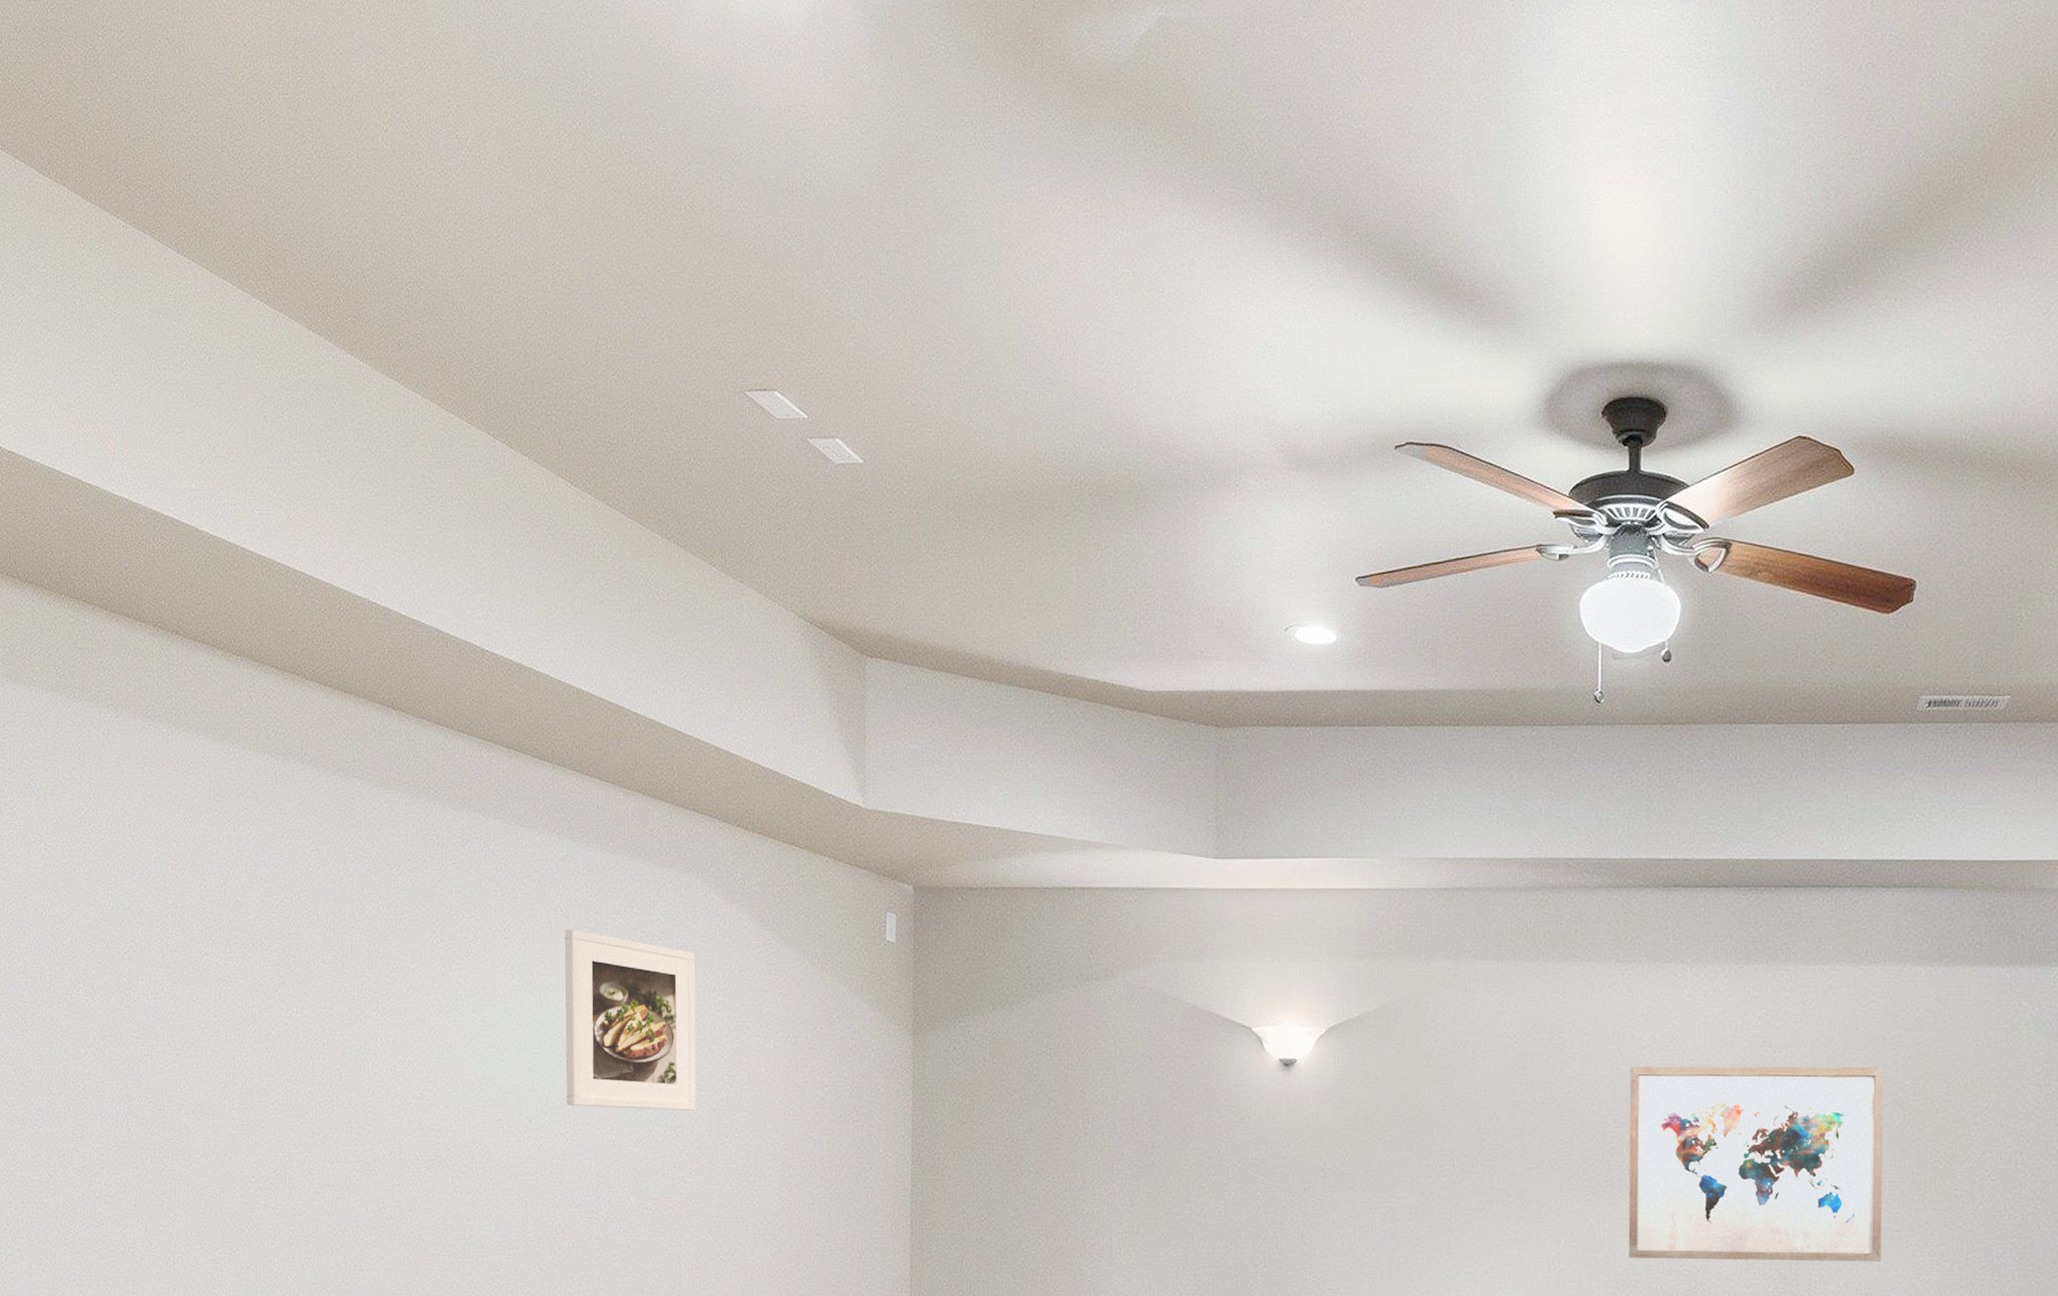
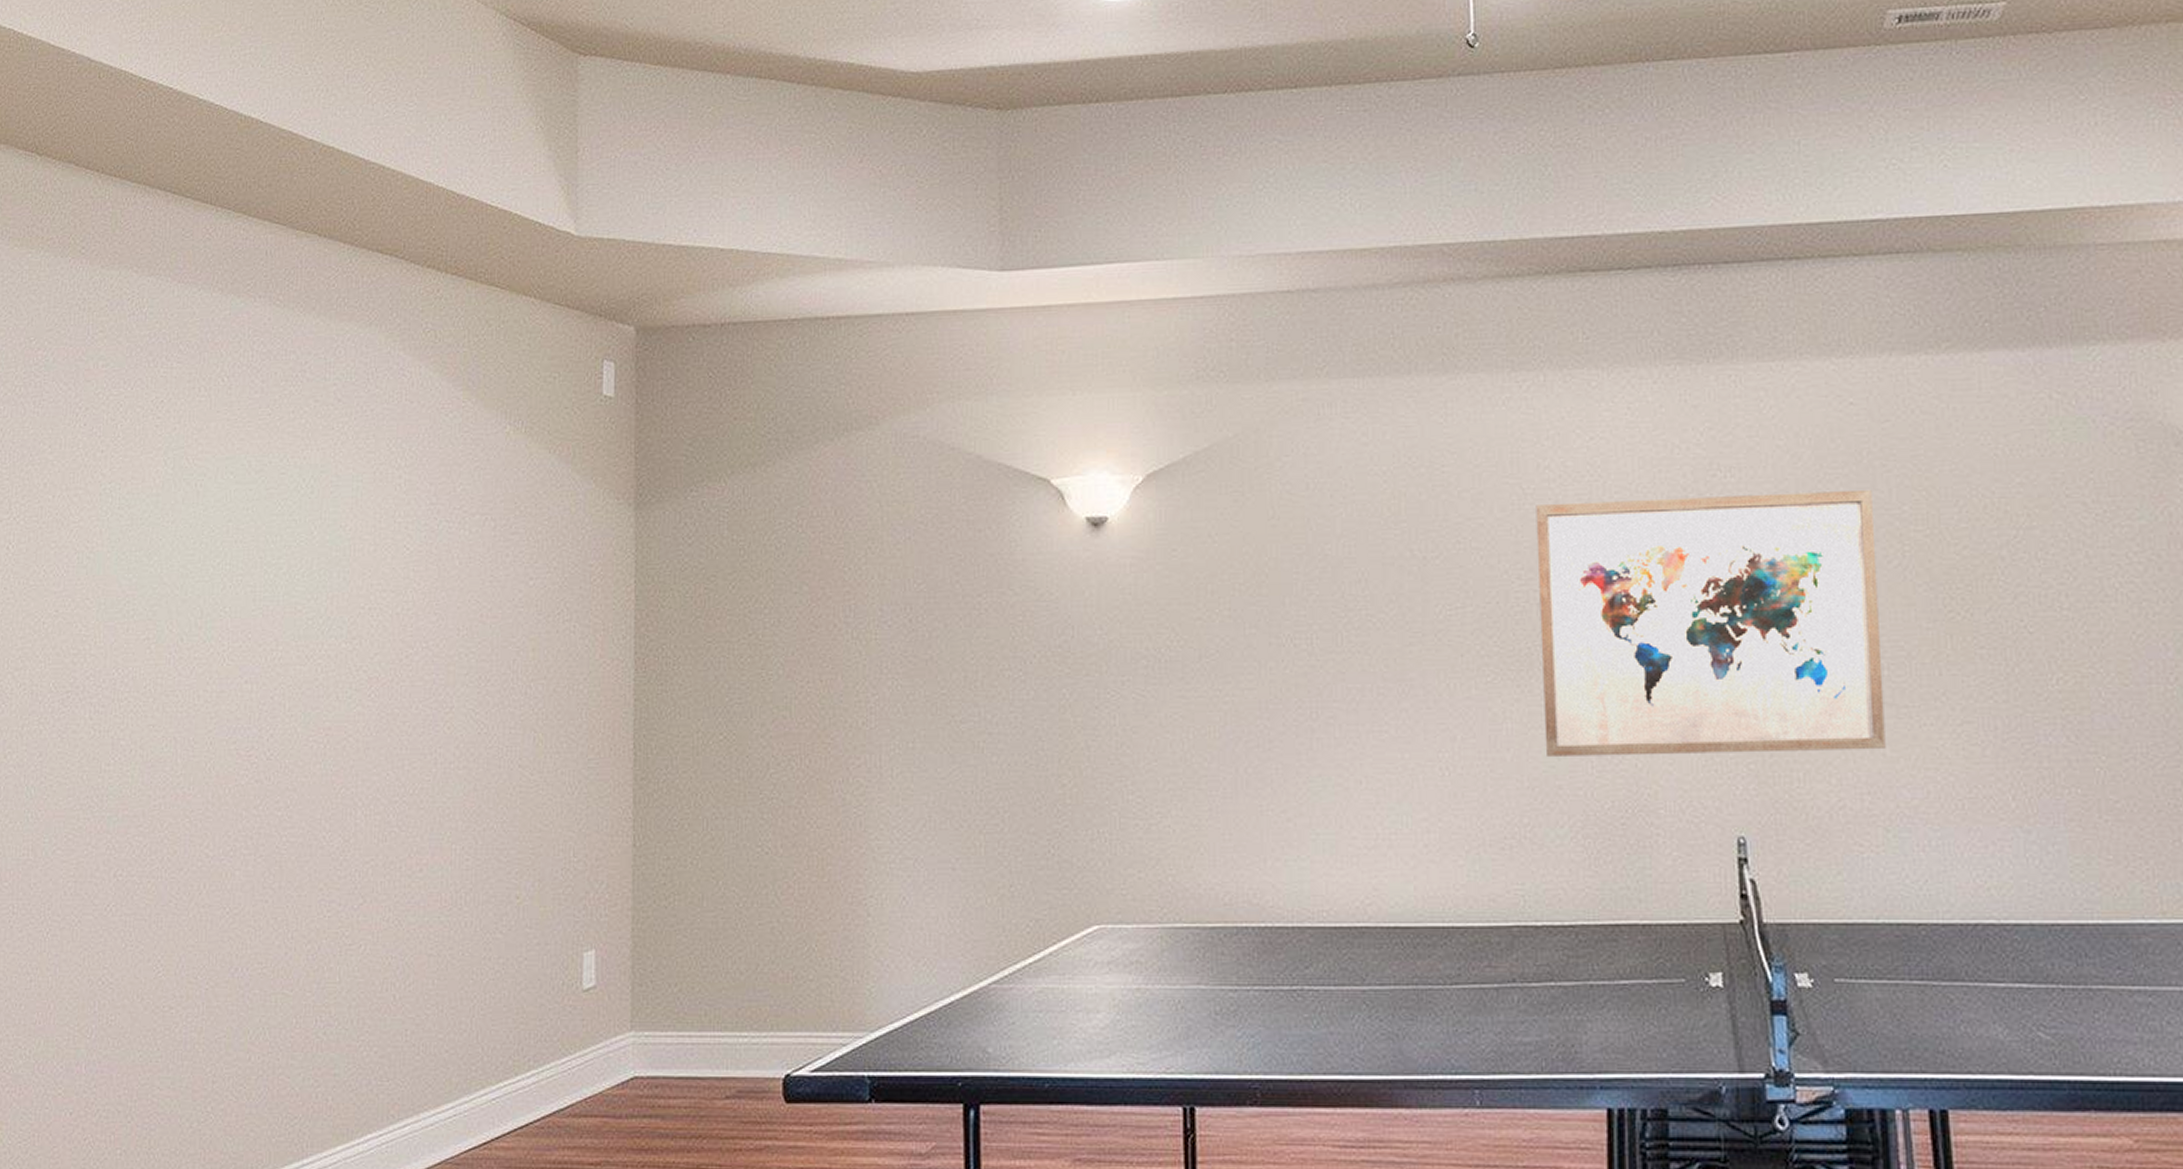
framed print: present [564,928,697,1111] -> none [224,401,378,618]

